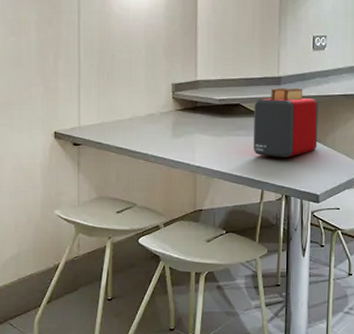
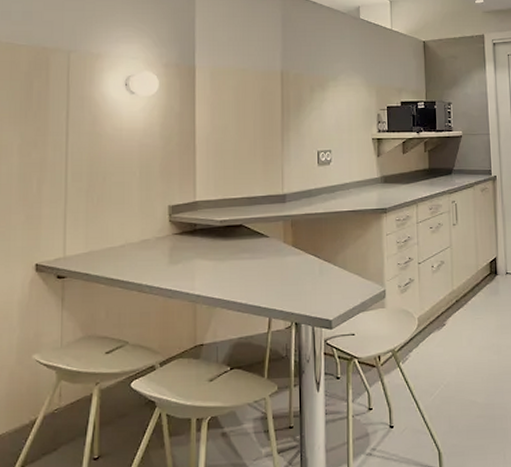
toaster: present [254,87,318,157] -> none [258,205,327,281]

